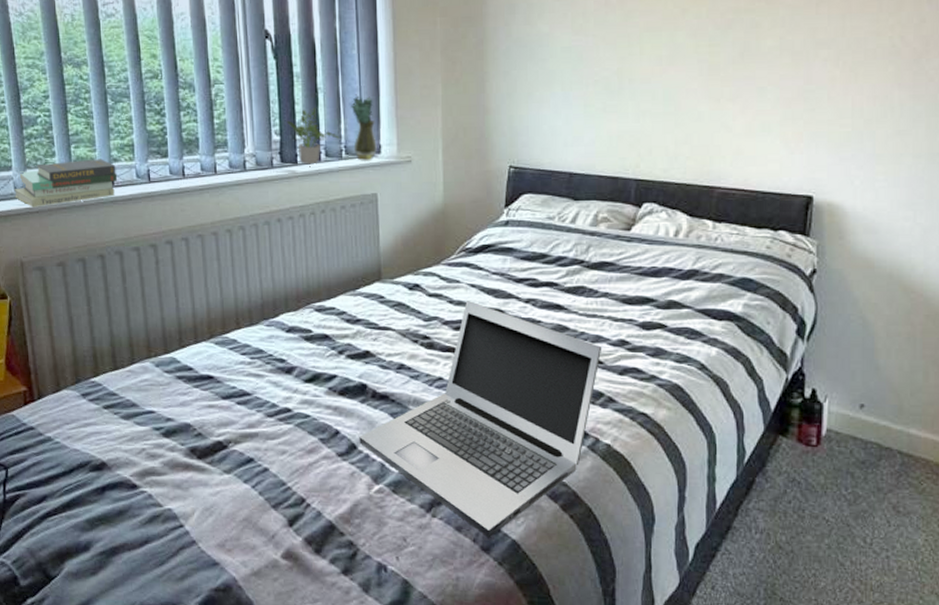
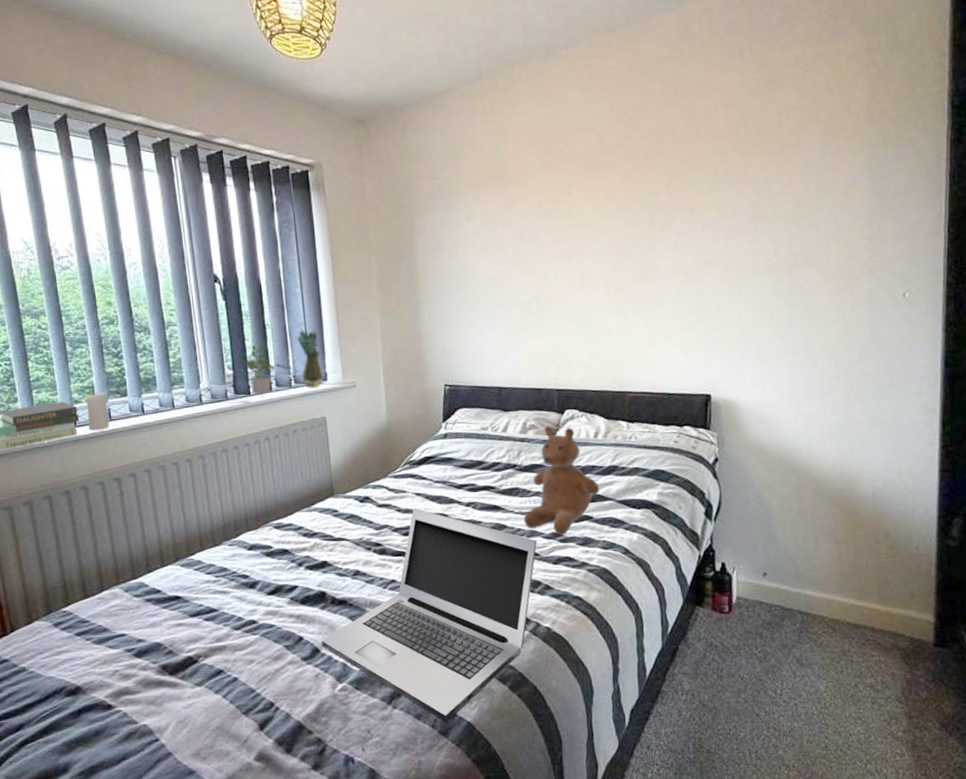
candle: none [125,150,148,193] -> present [86,392,110,431]
teddy bear: none [588,220,677,343] -> present [523,426,600,535]

